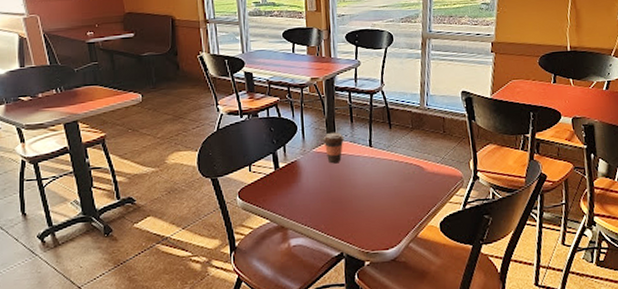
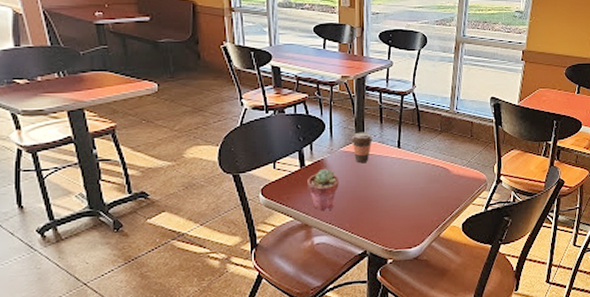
potted succulent: none [282,169,313,212] -> present [307,168,339,210]

